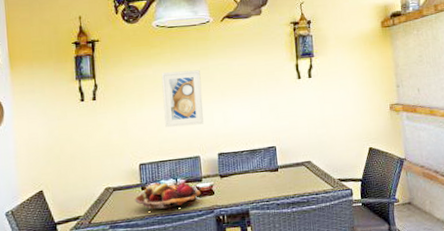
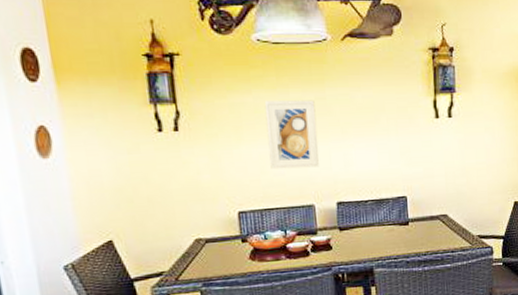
fruit basket: present [135,182,201,212] -> none [233,234,316,269]

